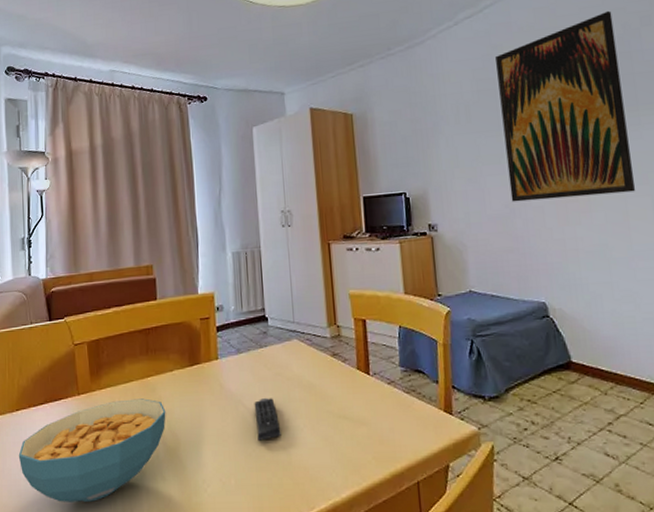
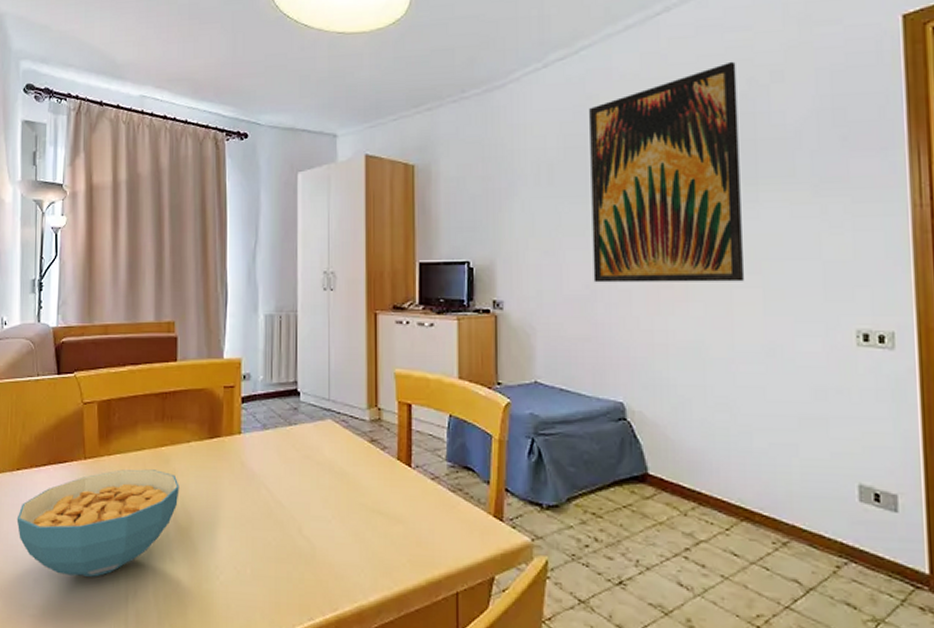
remote control: present [254,398,281,441] -> none [278,482,306,529]

